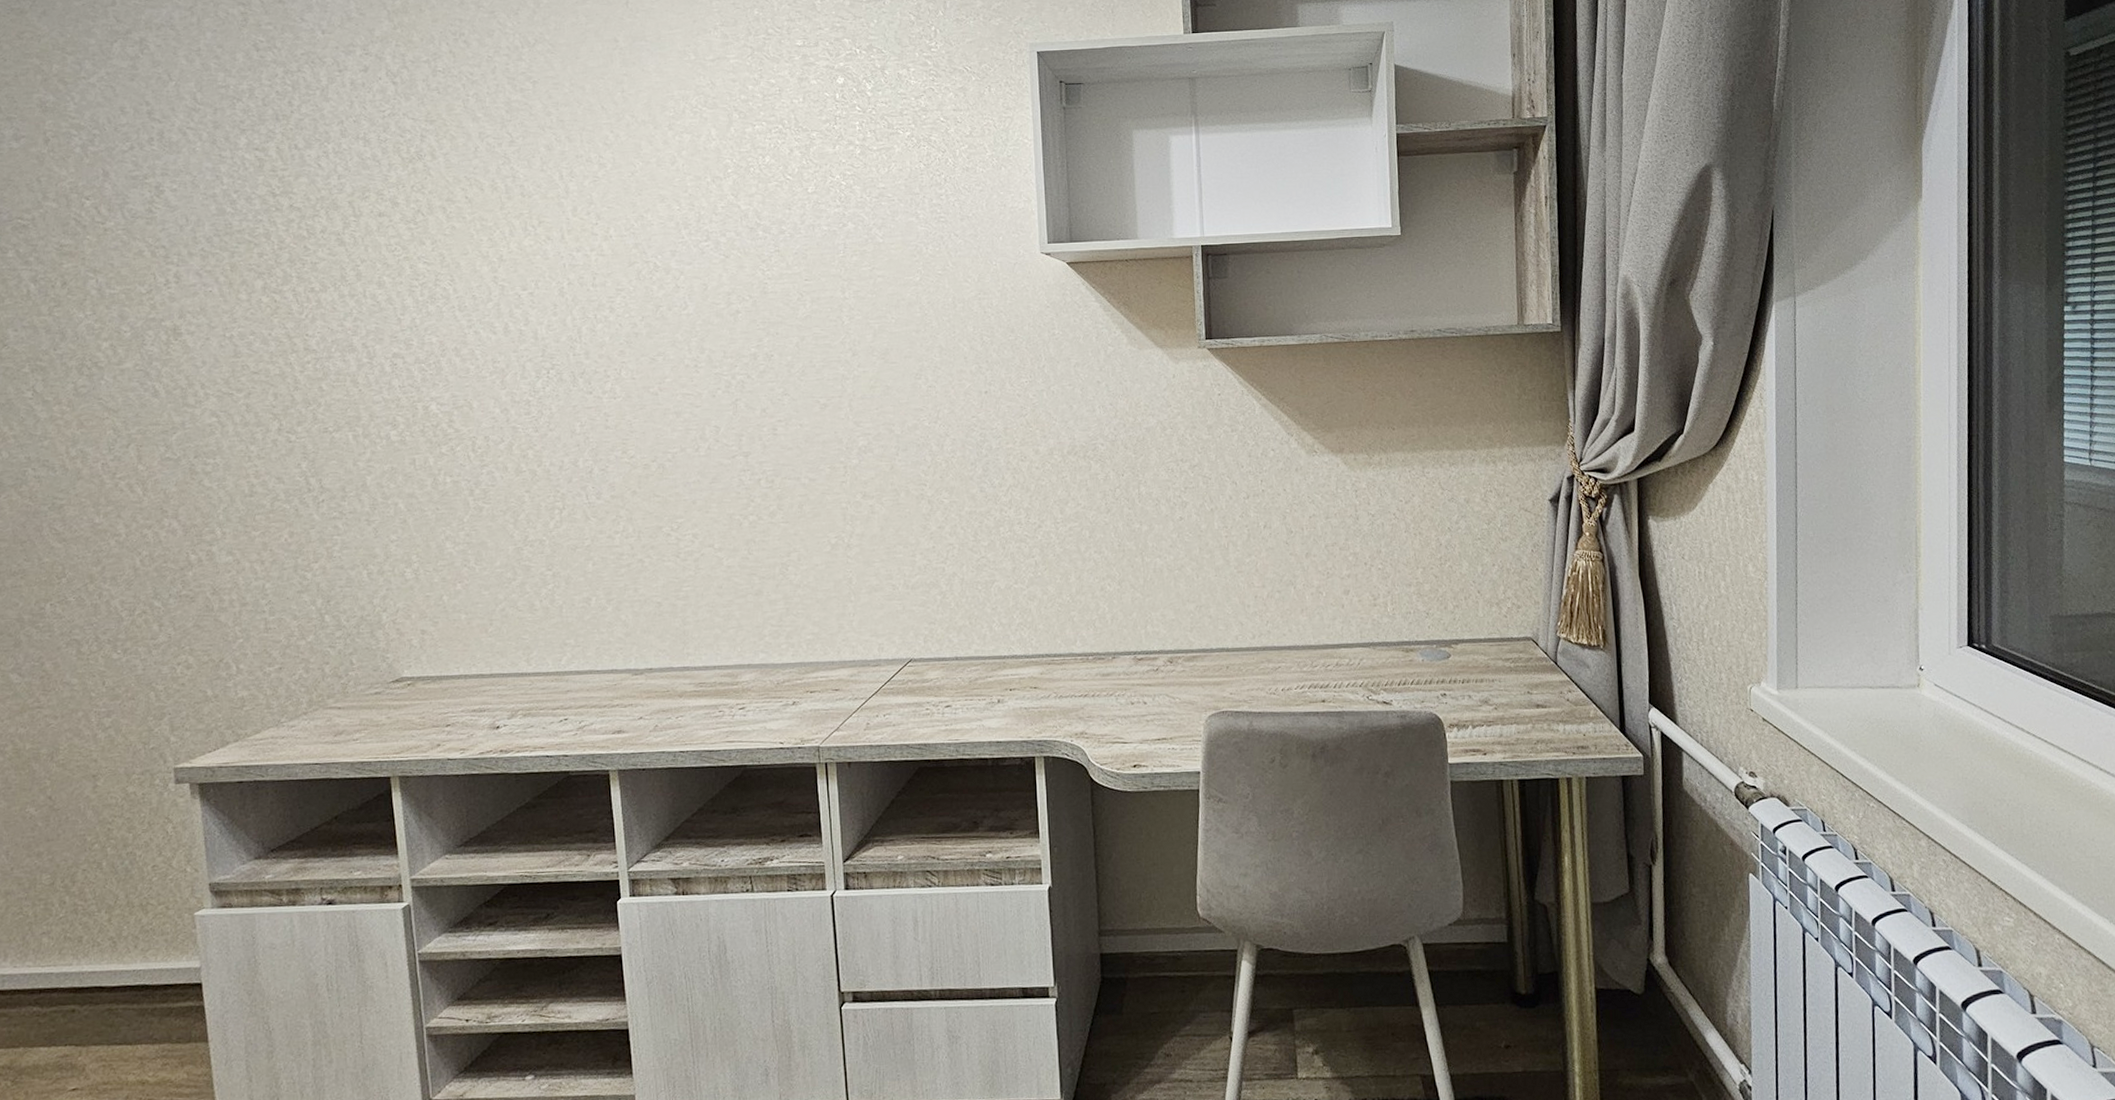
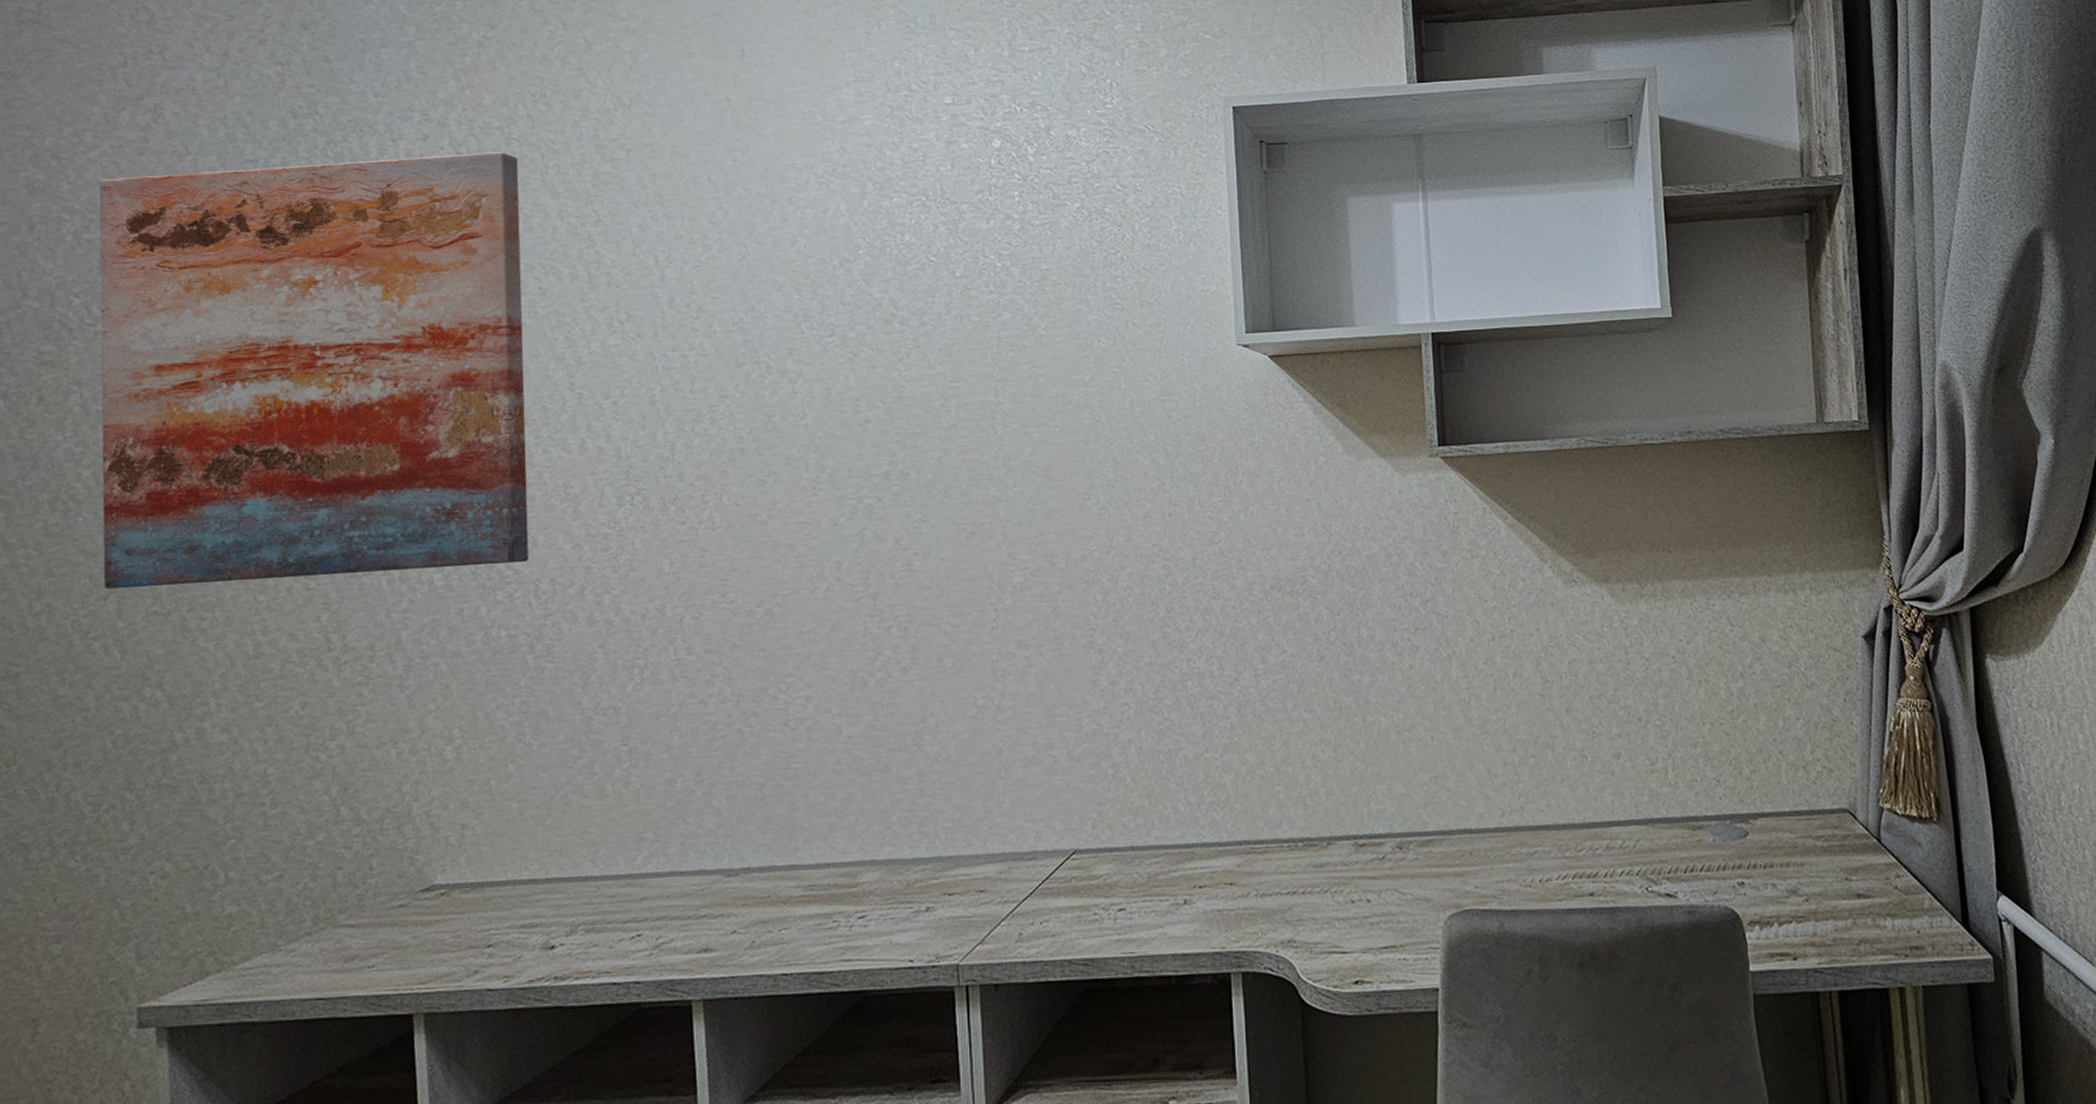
wall art: none [99,82,467,439] -> present [99,152,530,589]

